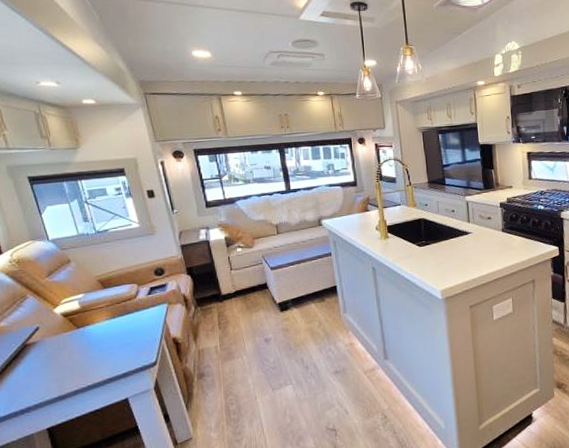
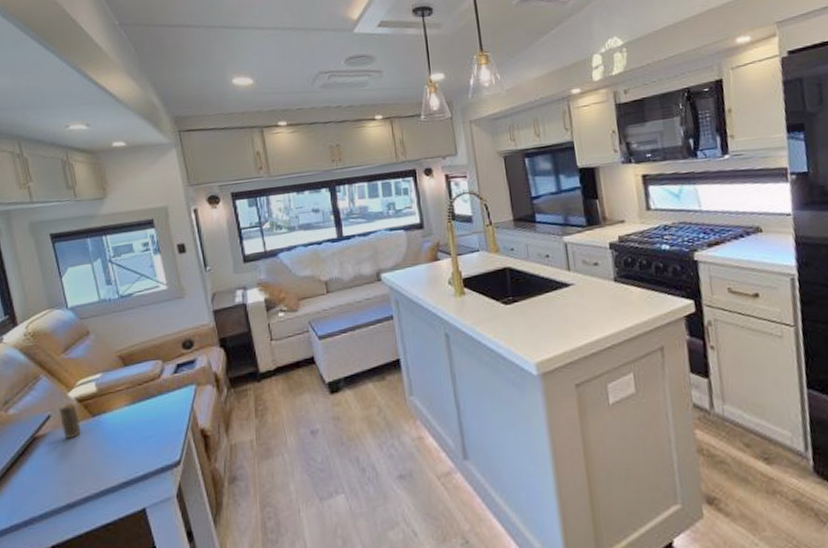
candle: none [46,317,67,346] -> present [59,402,81,439]

